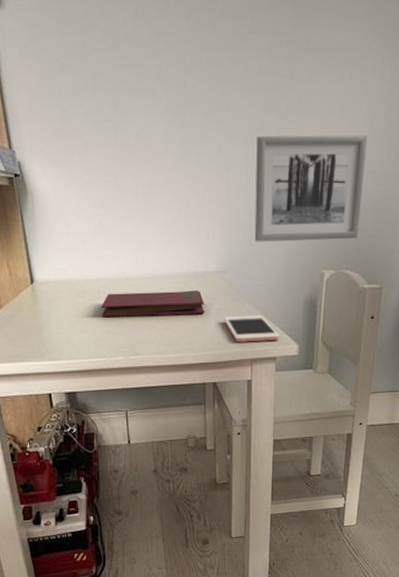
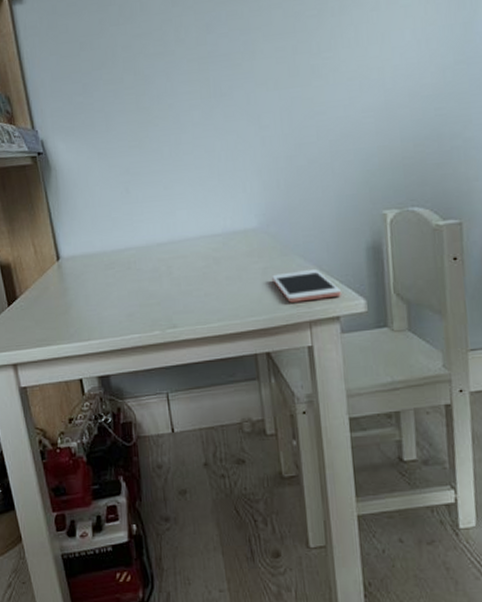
book: present [101,289,205,318] -> none [132,248,249,289]
wall art: present [254,135,368,242] -> none [289,59,423,189]

